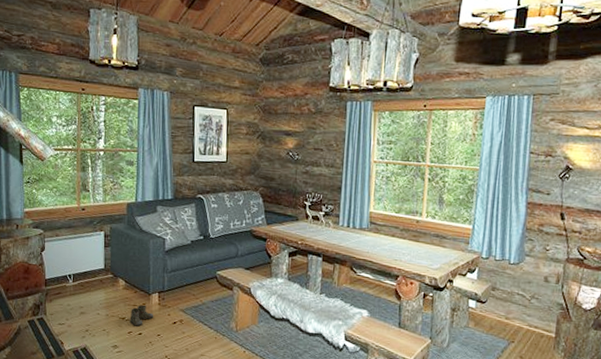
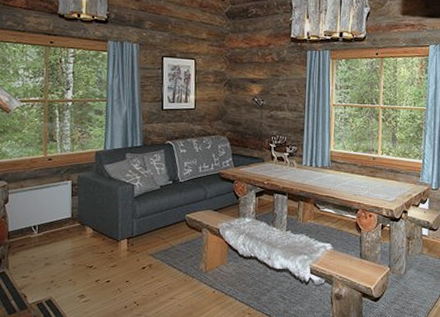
boots: present [129,304,154,327] -> none [97,252,123,274]

